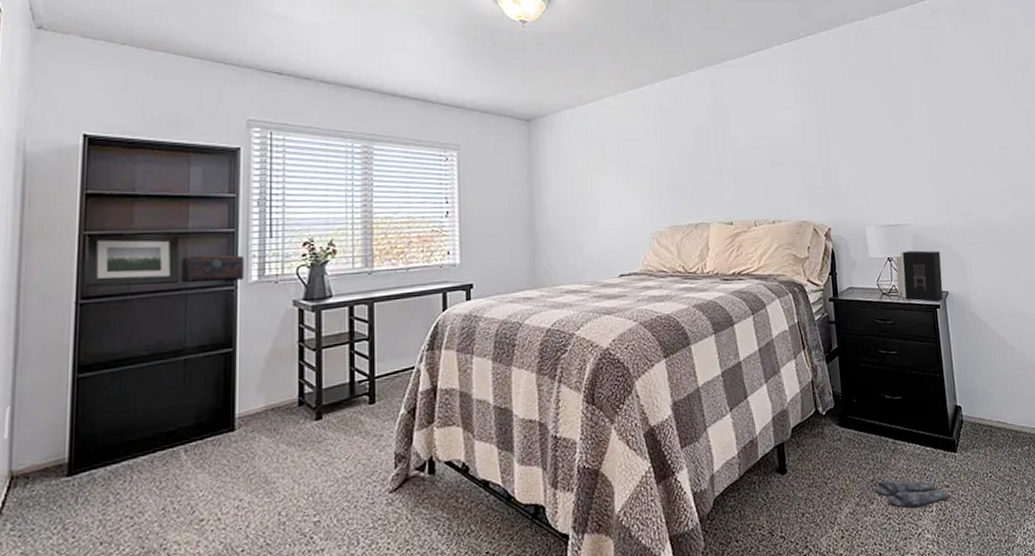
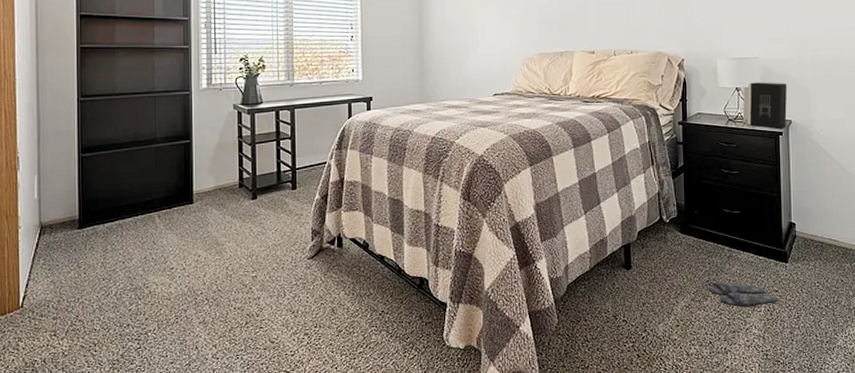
picture frame: present [84,233,181,288] -> none [82,46,150,88]
decorative box: present [180,254,245,284] -> none [150,65,197,88]

